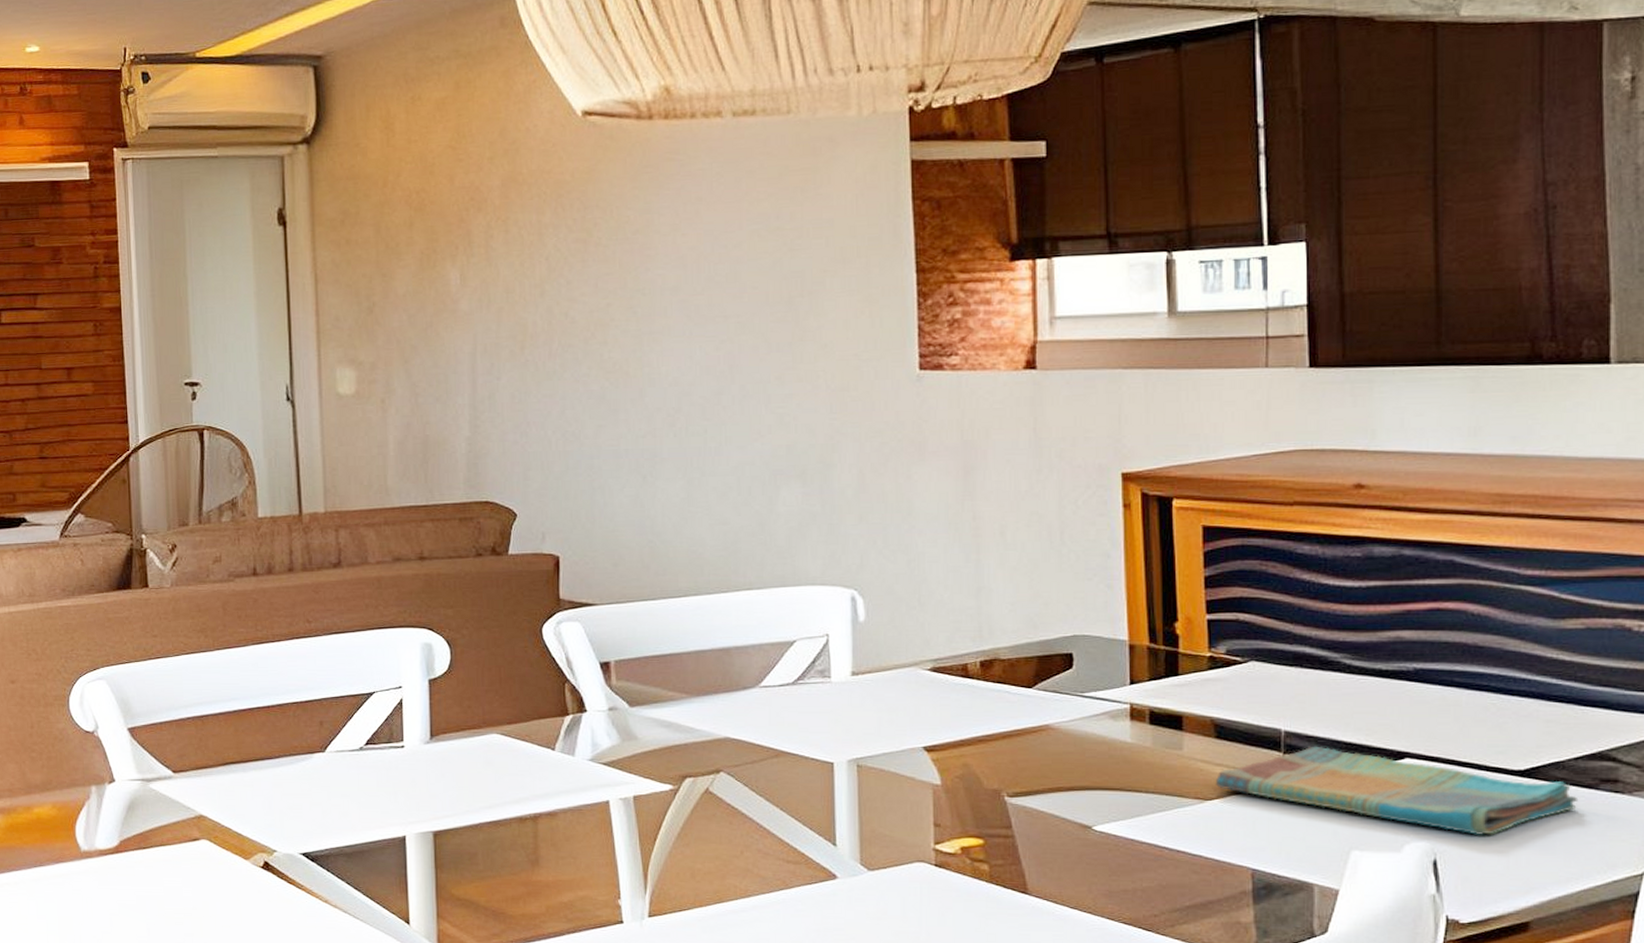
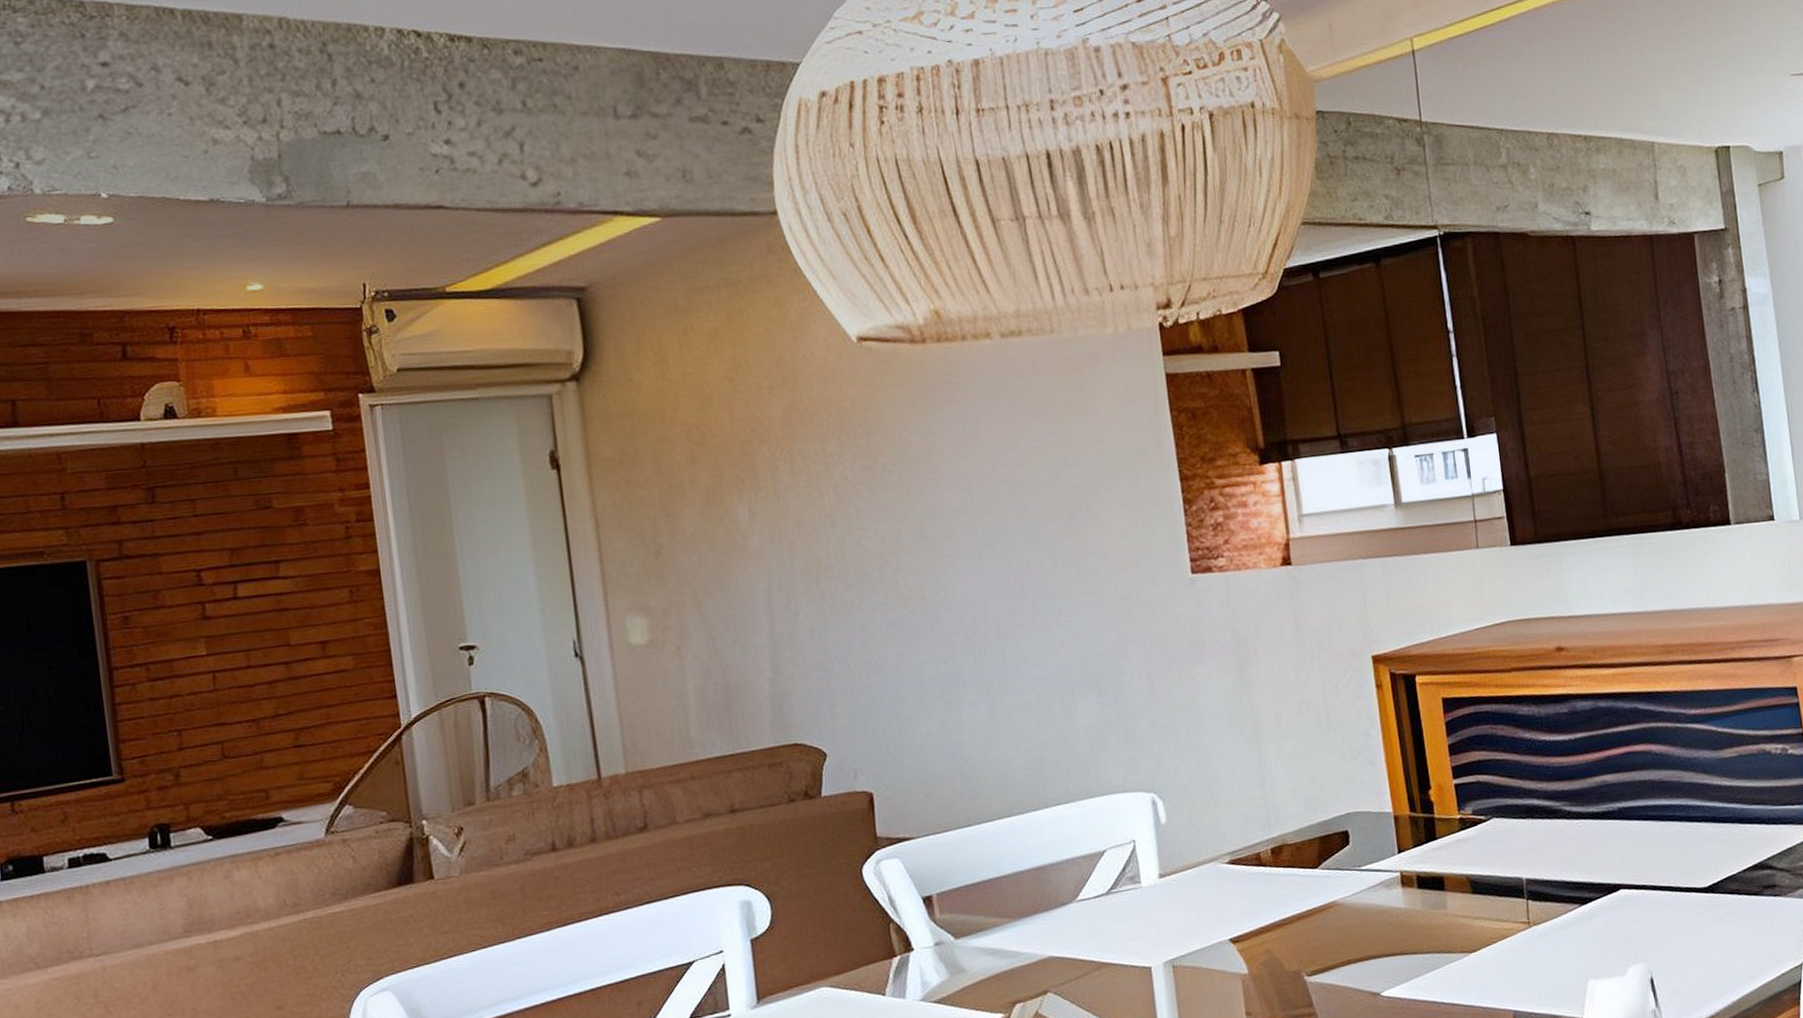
dish towel: present [1215,747,1579,836] -> none [1476,888,1750,951]

